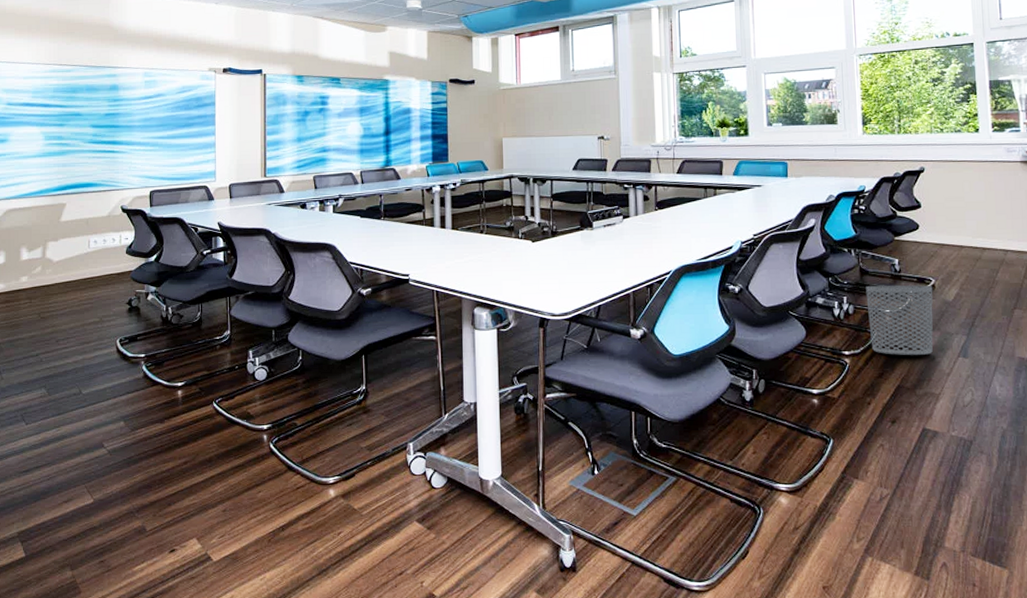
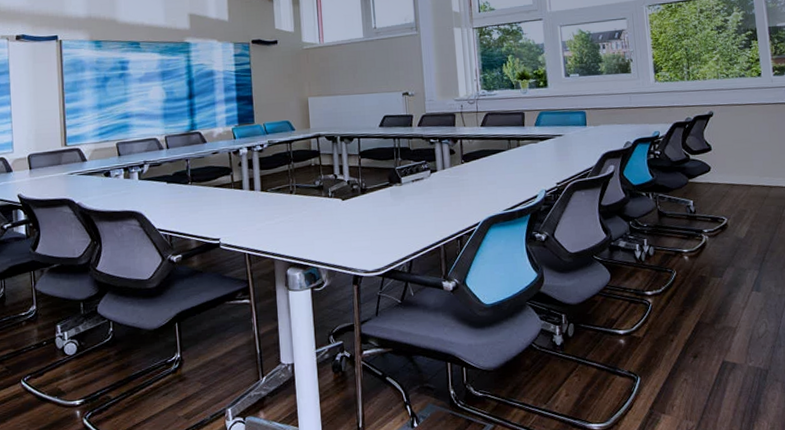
waste bin: present [866,285,934,356] -> none [664,224,729,293]

